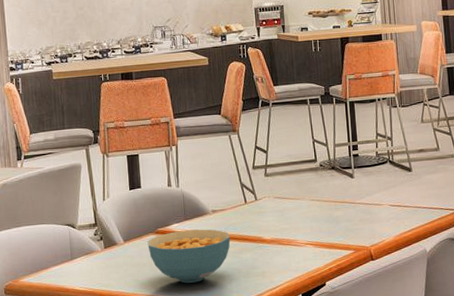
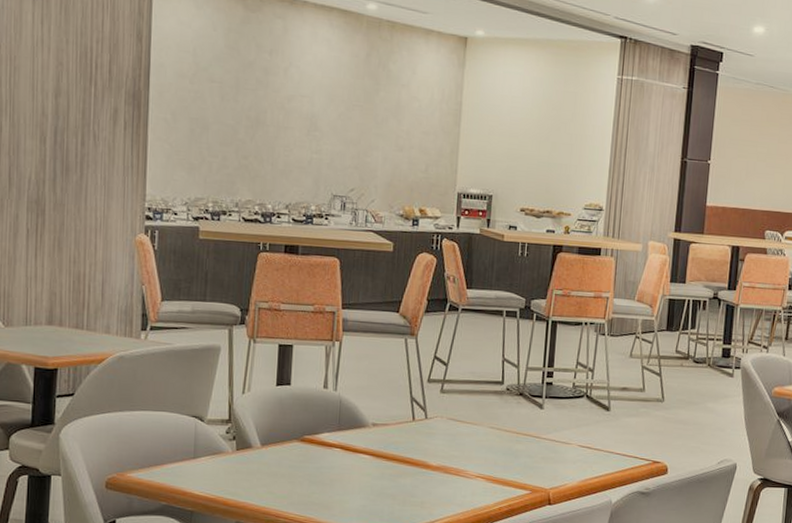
cereal bowl: present [147,229,231,283] -> none [289,441,389,504]

